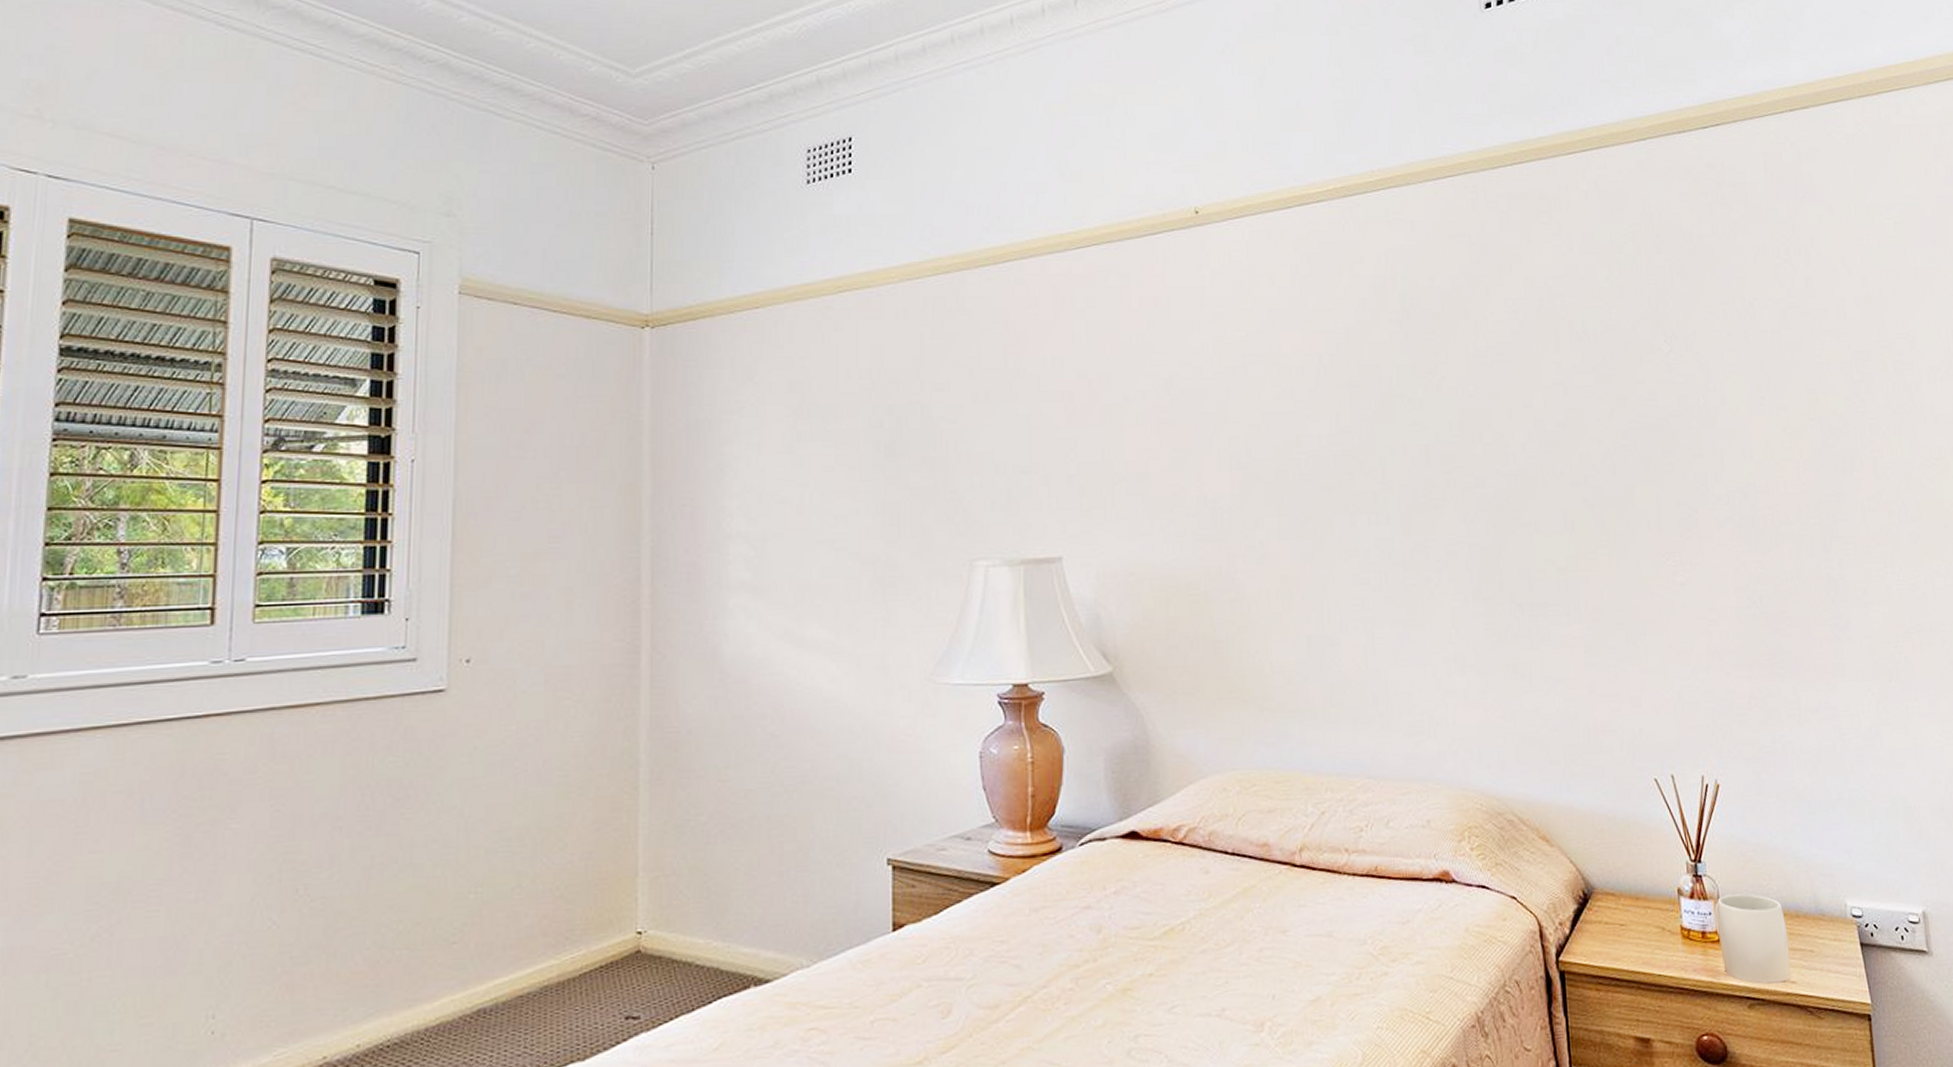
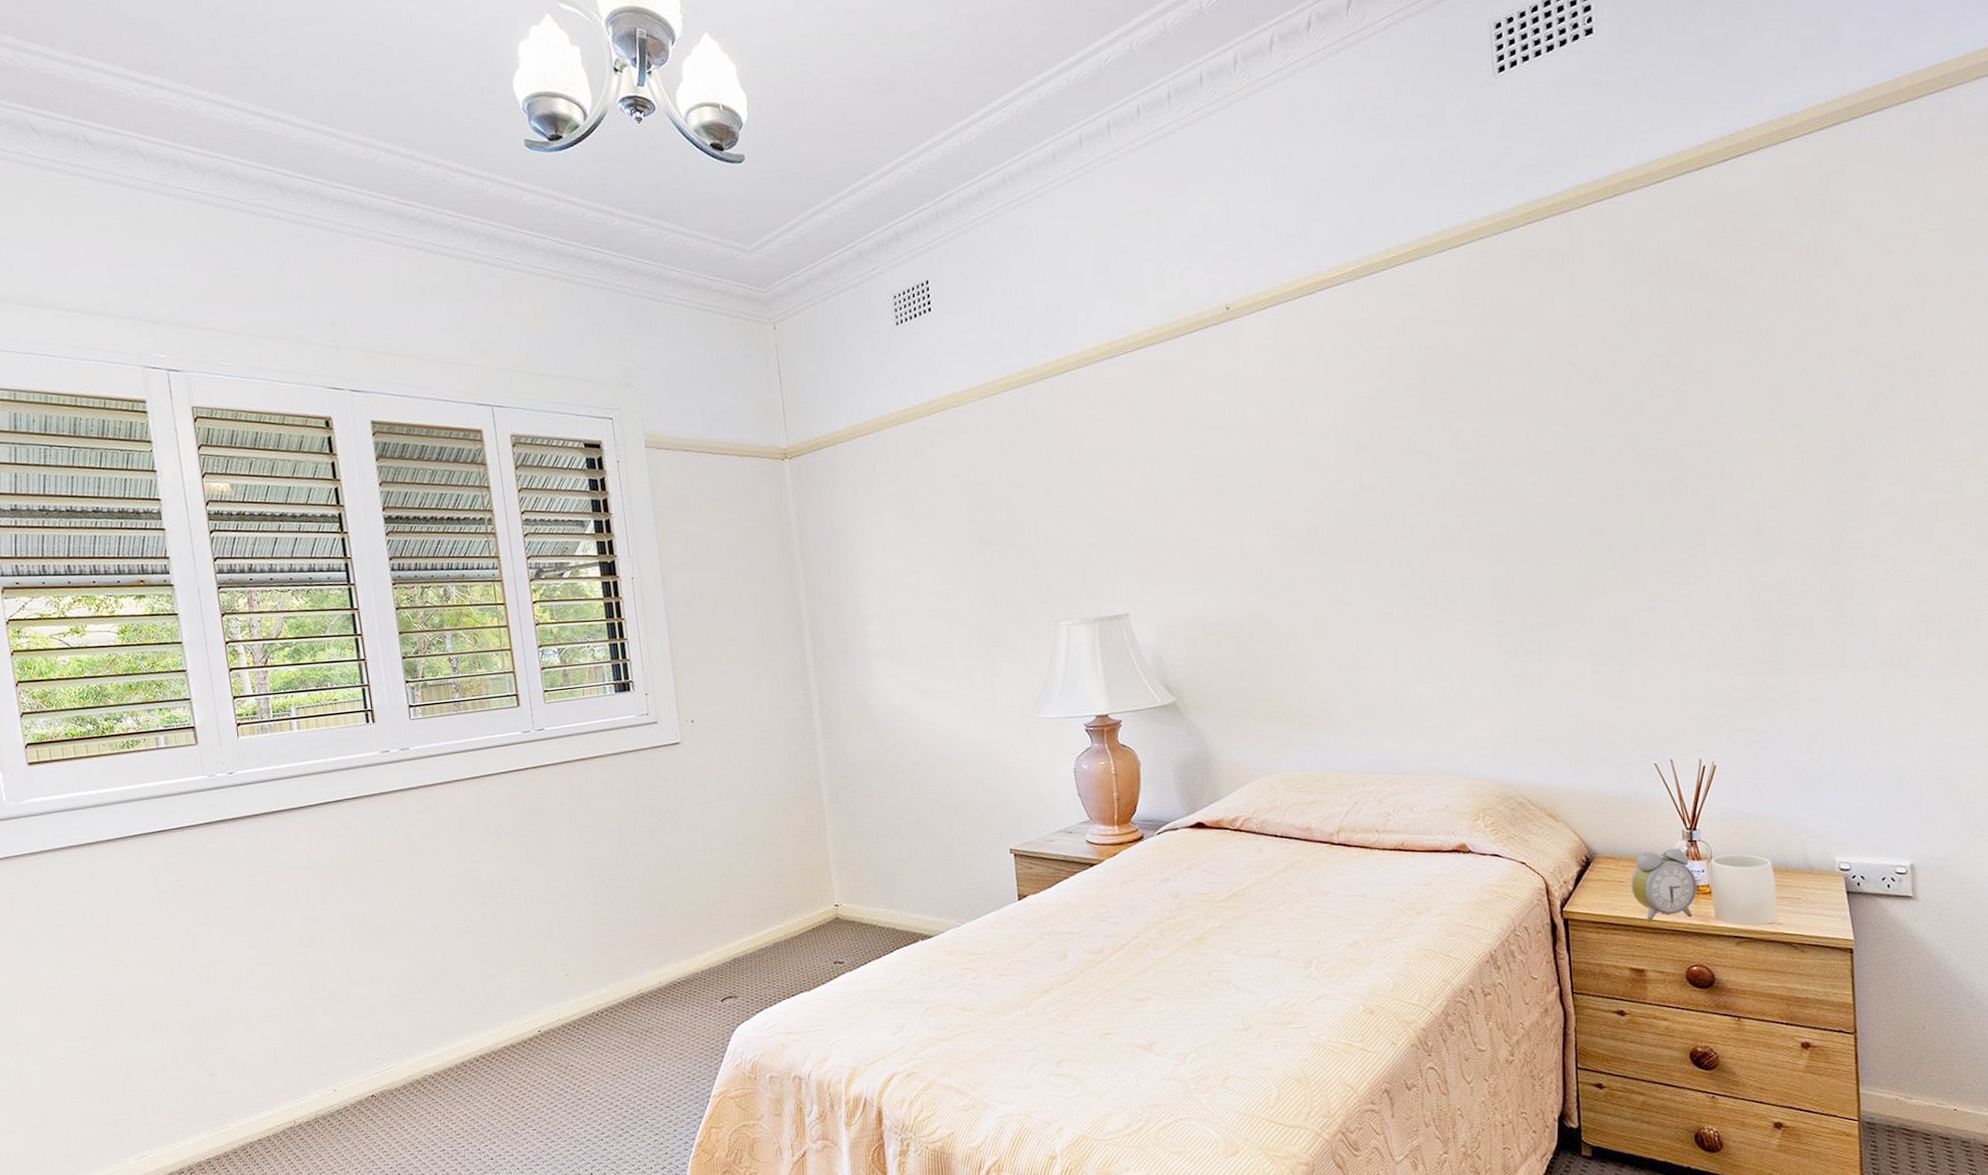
alarm clock: none [1633,883,1705,978] -> present [1631,848,1697,923]

